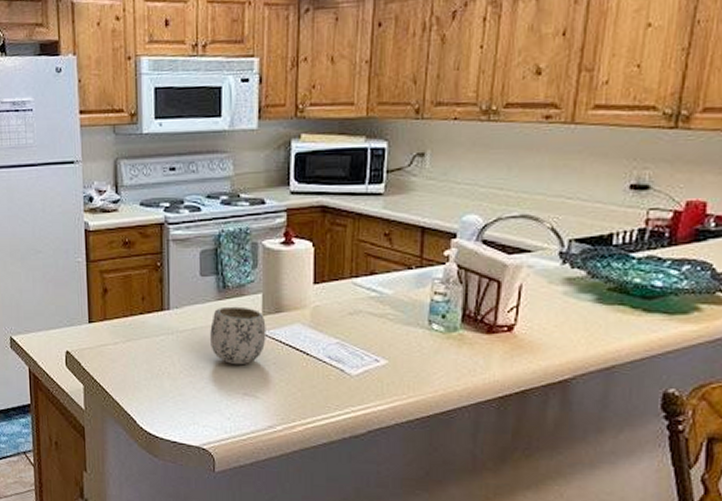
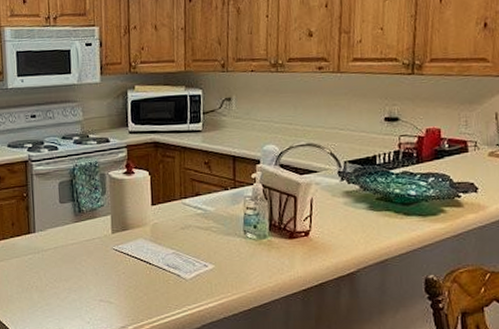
mug: present [210,306,266,365] -> none [69,227,116,276]

